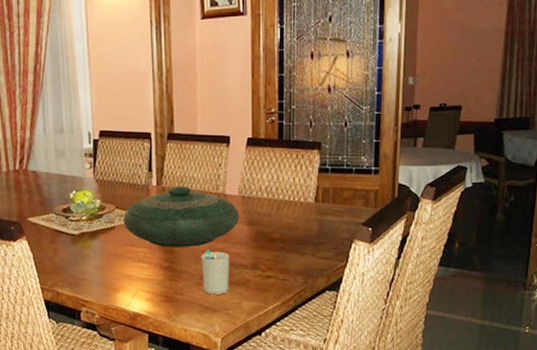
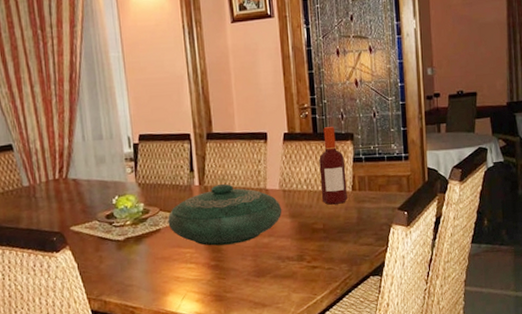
cup: present [201,250,229,295] -> none [247,246,277,290]
bottle: none [282,134,310,215] -> present [319,127,347,205]

